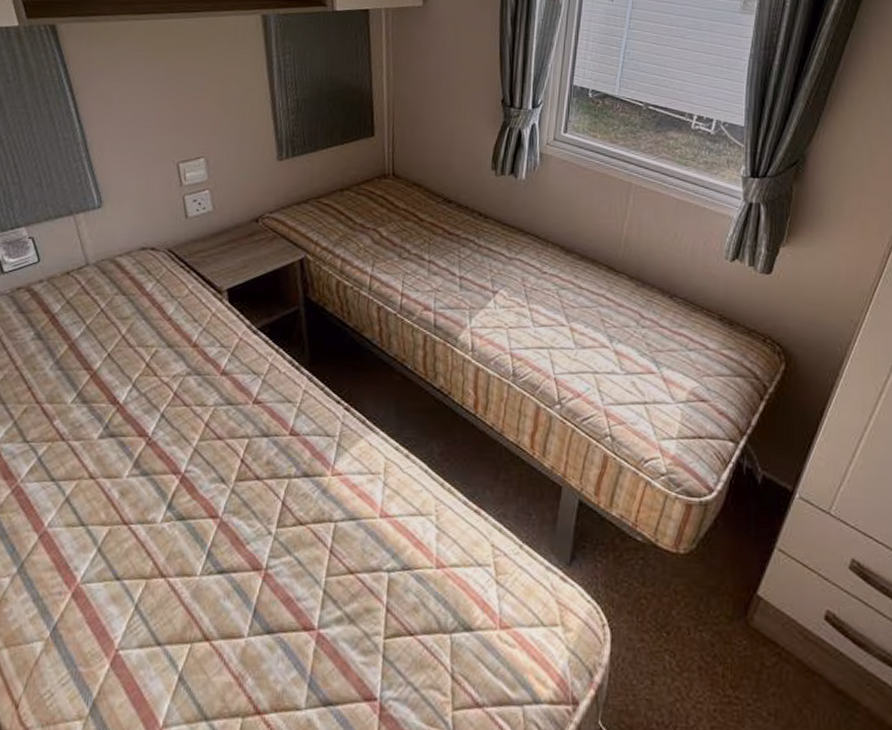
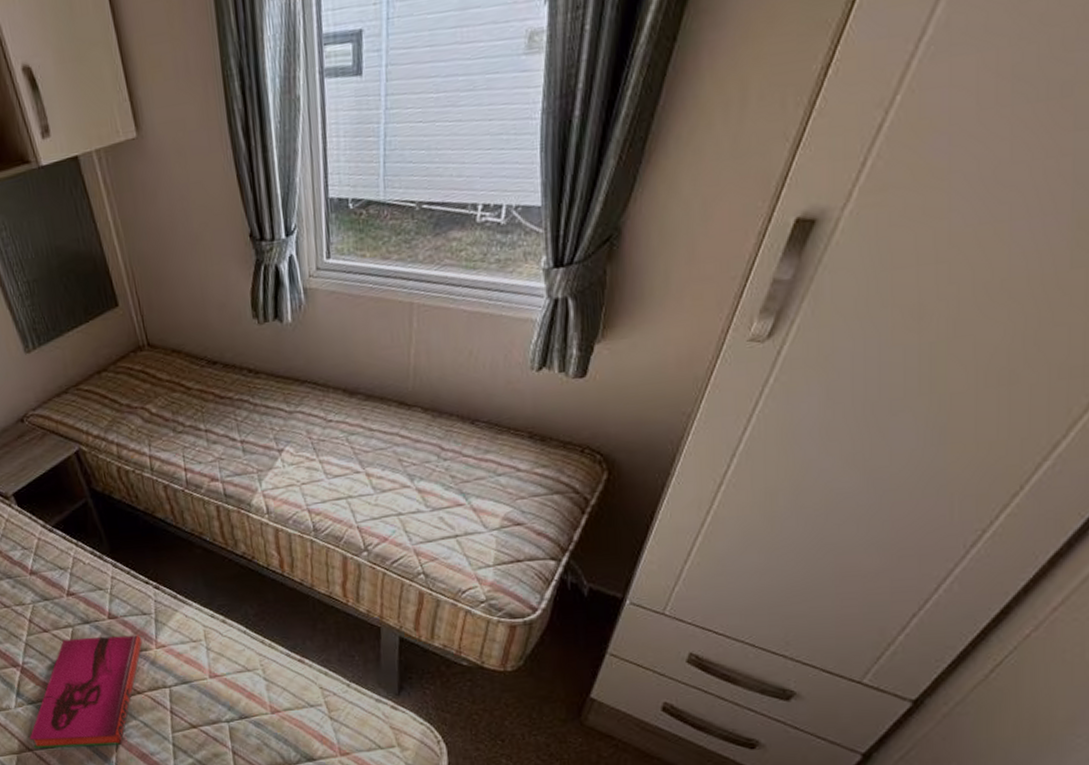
hardback book: none [166,450,319,583] -> present [29,635,143,748]

